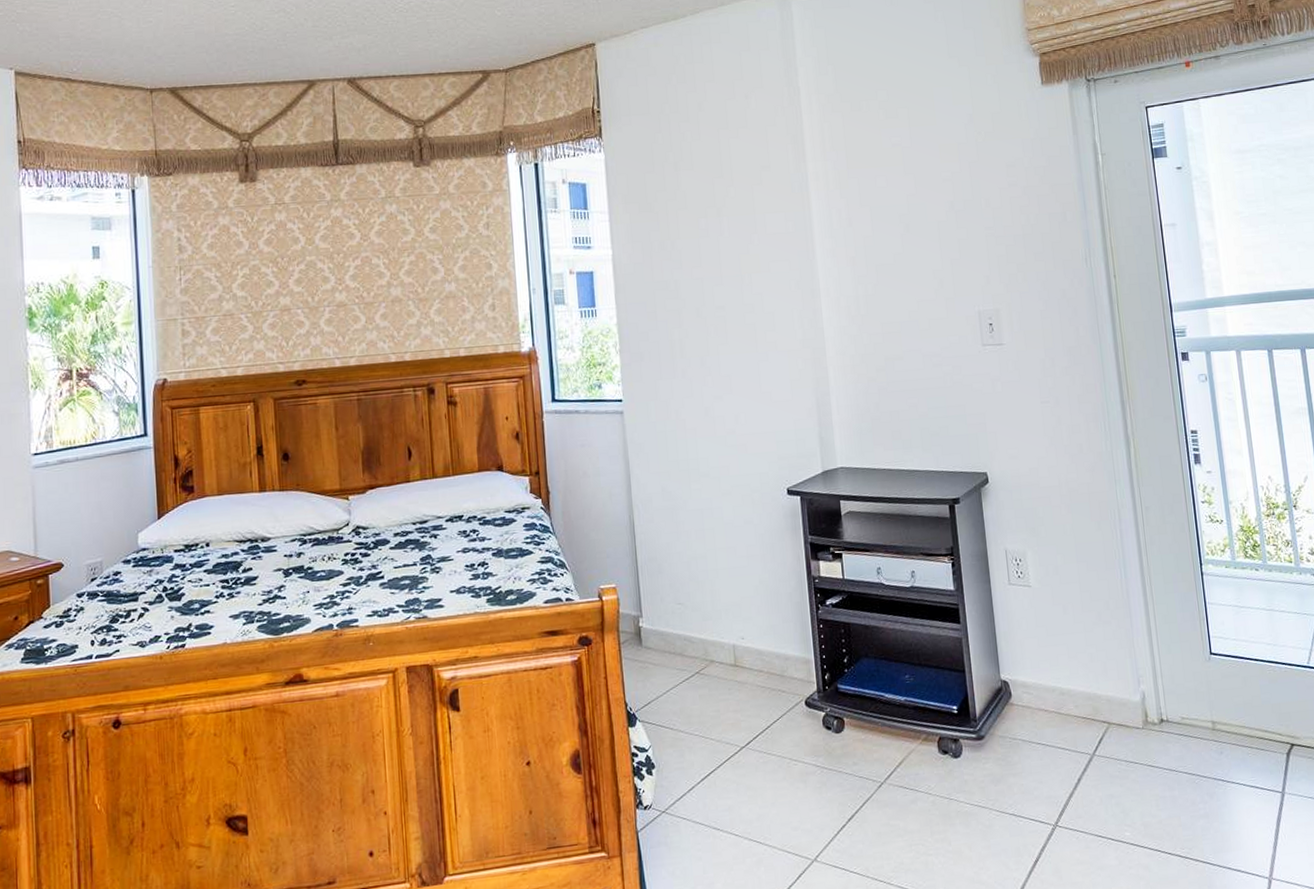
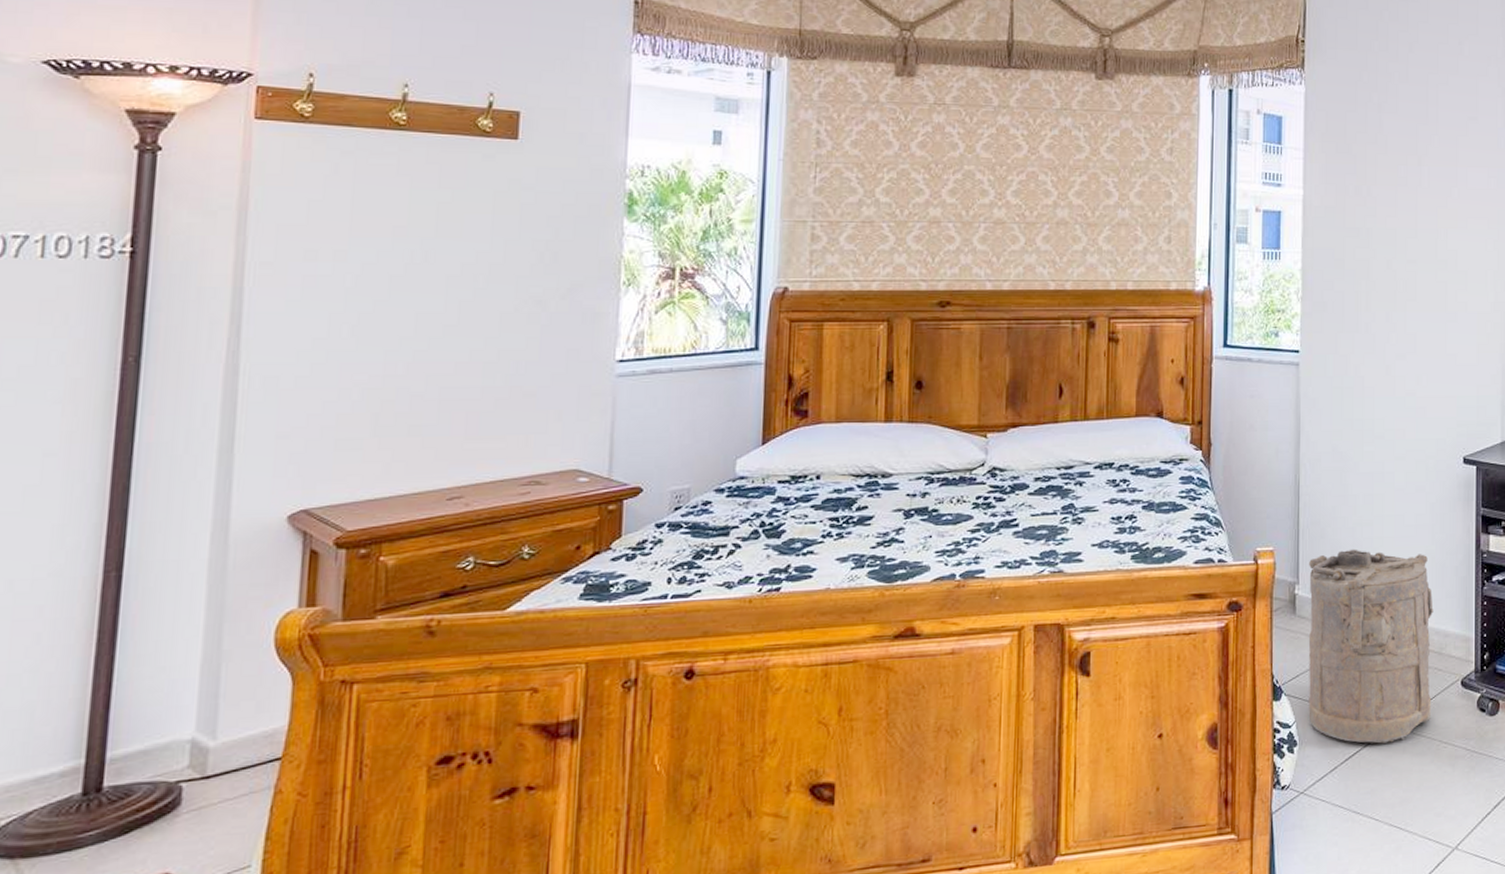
laundry hamper: none [650,581,779,764] -> present [1308,549,1434,744]

